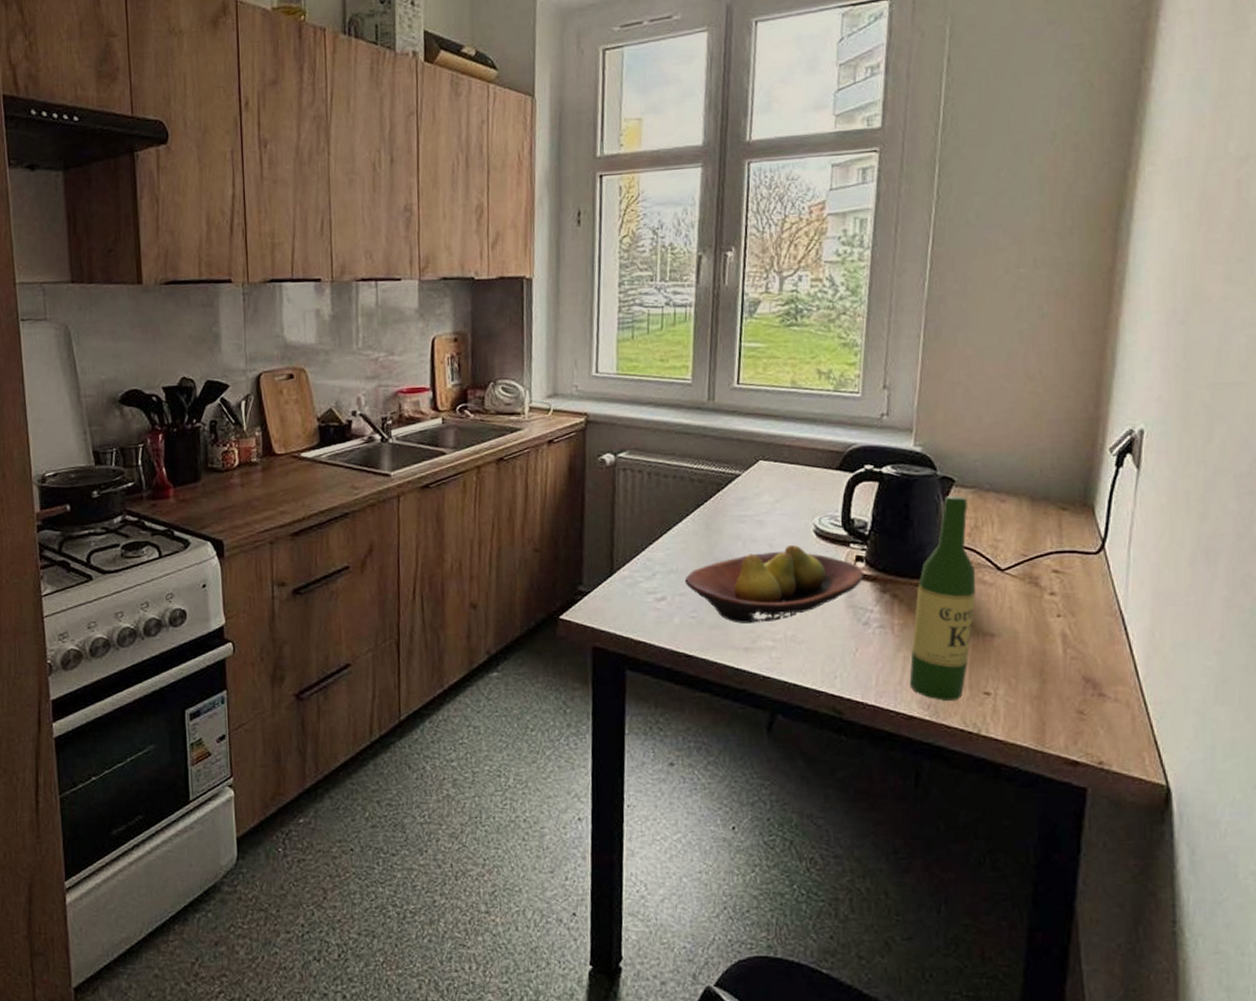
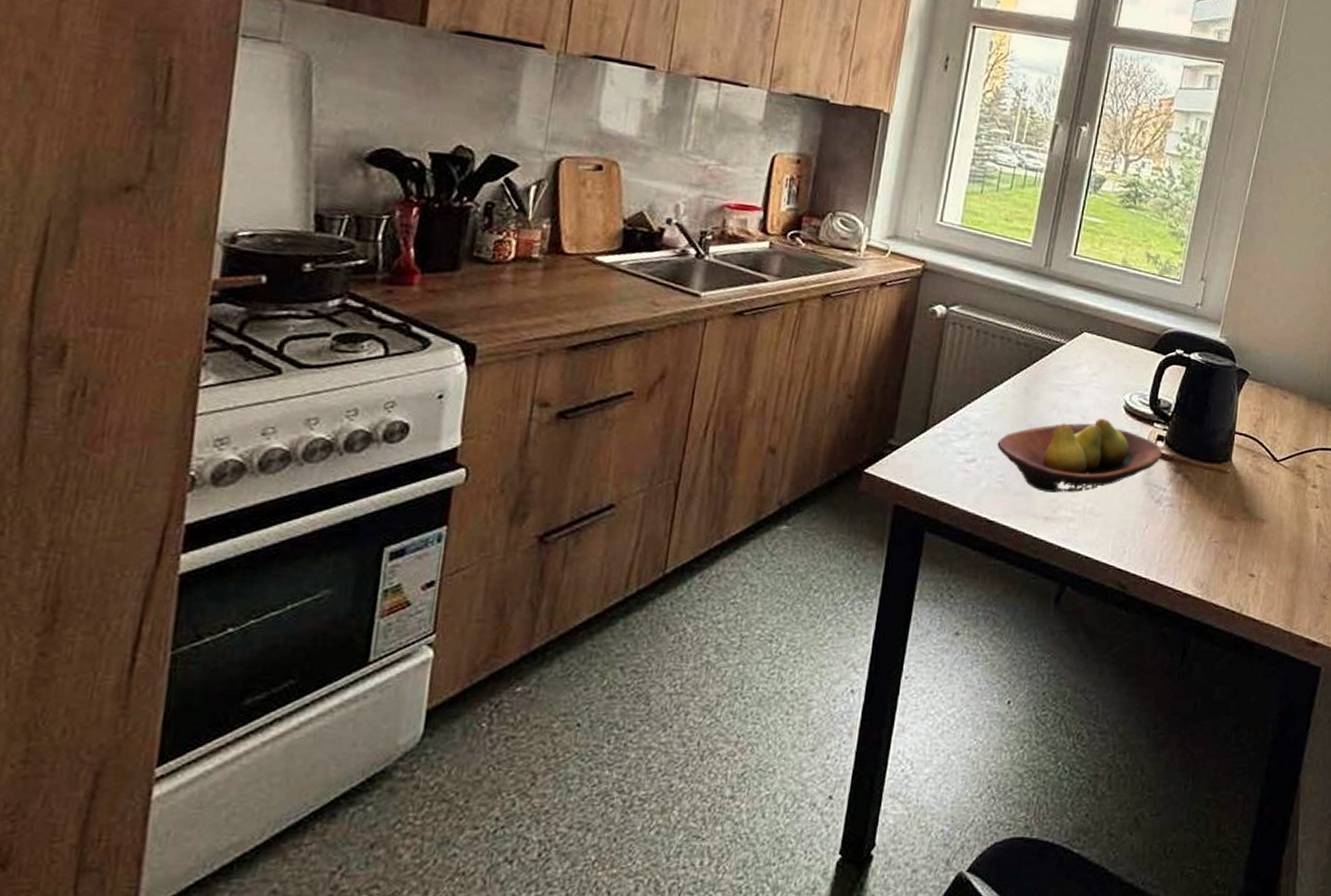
wine bottle: present [909,495,976,700] -> none [1188,387,1258,580]

